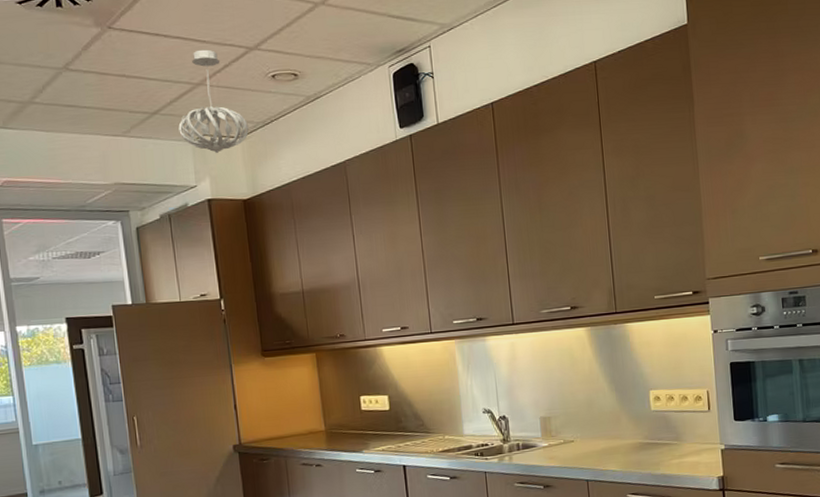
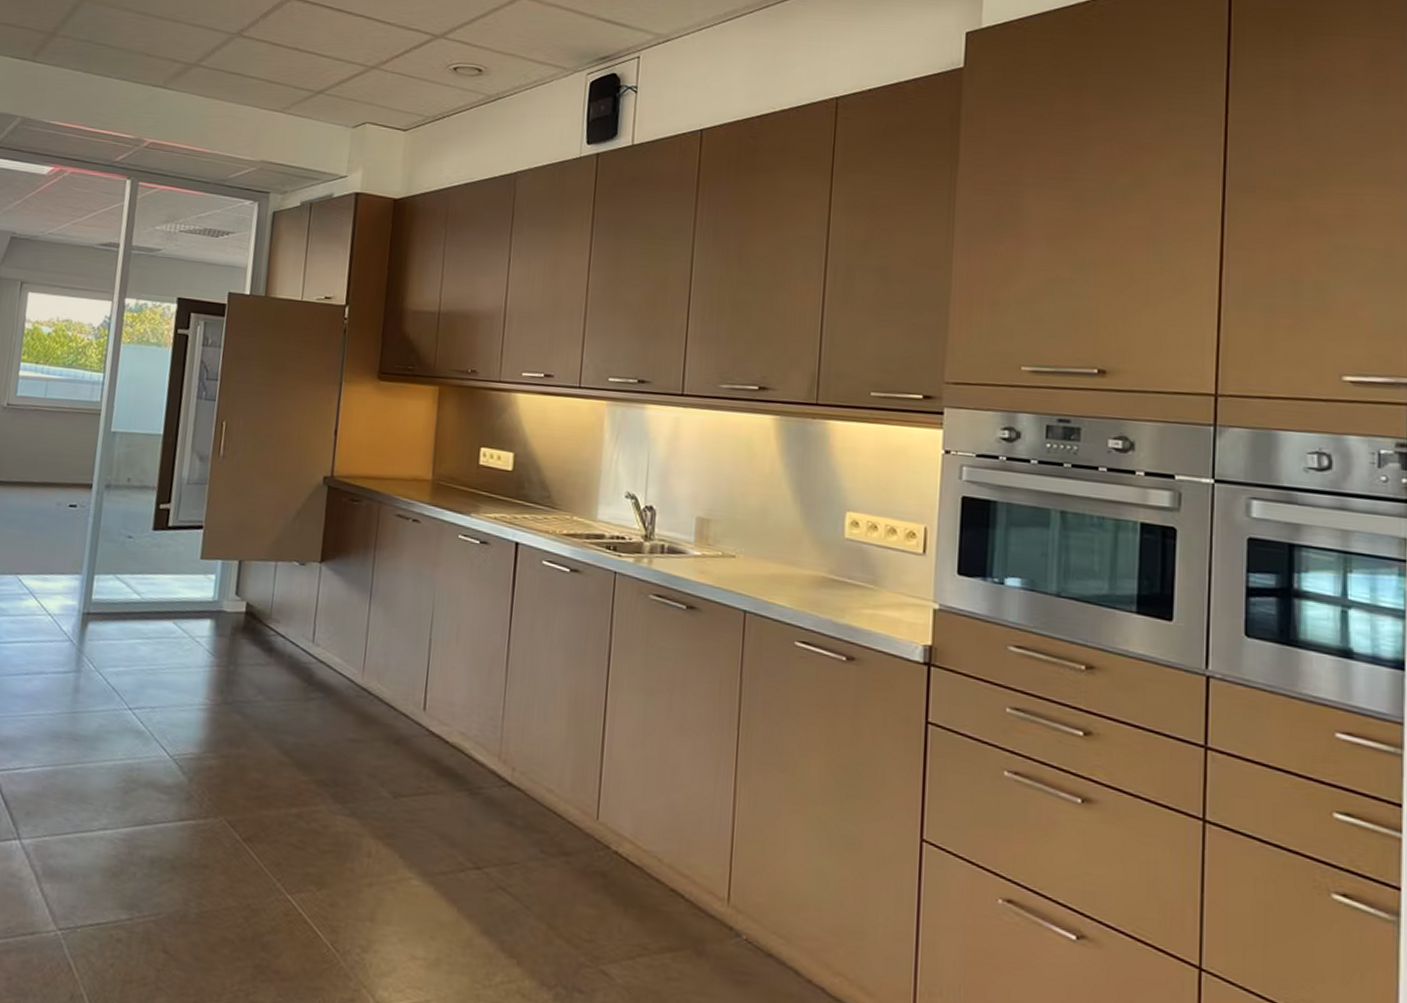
pendant light: present [178,49,249,154] -> none [341,31,417,145]

